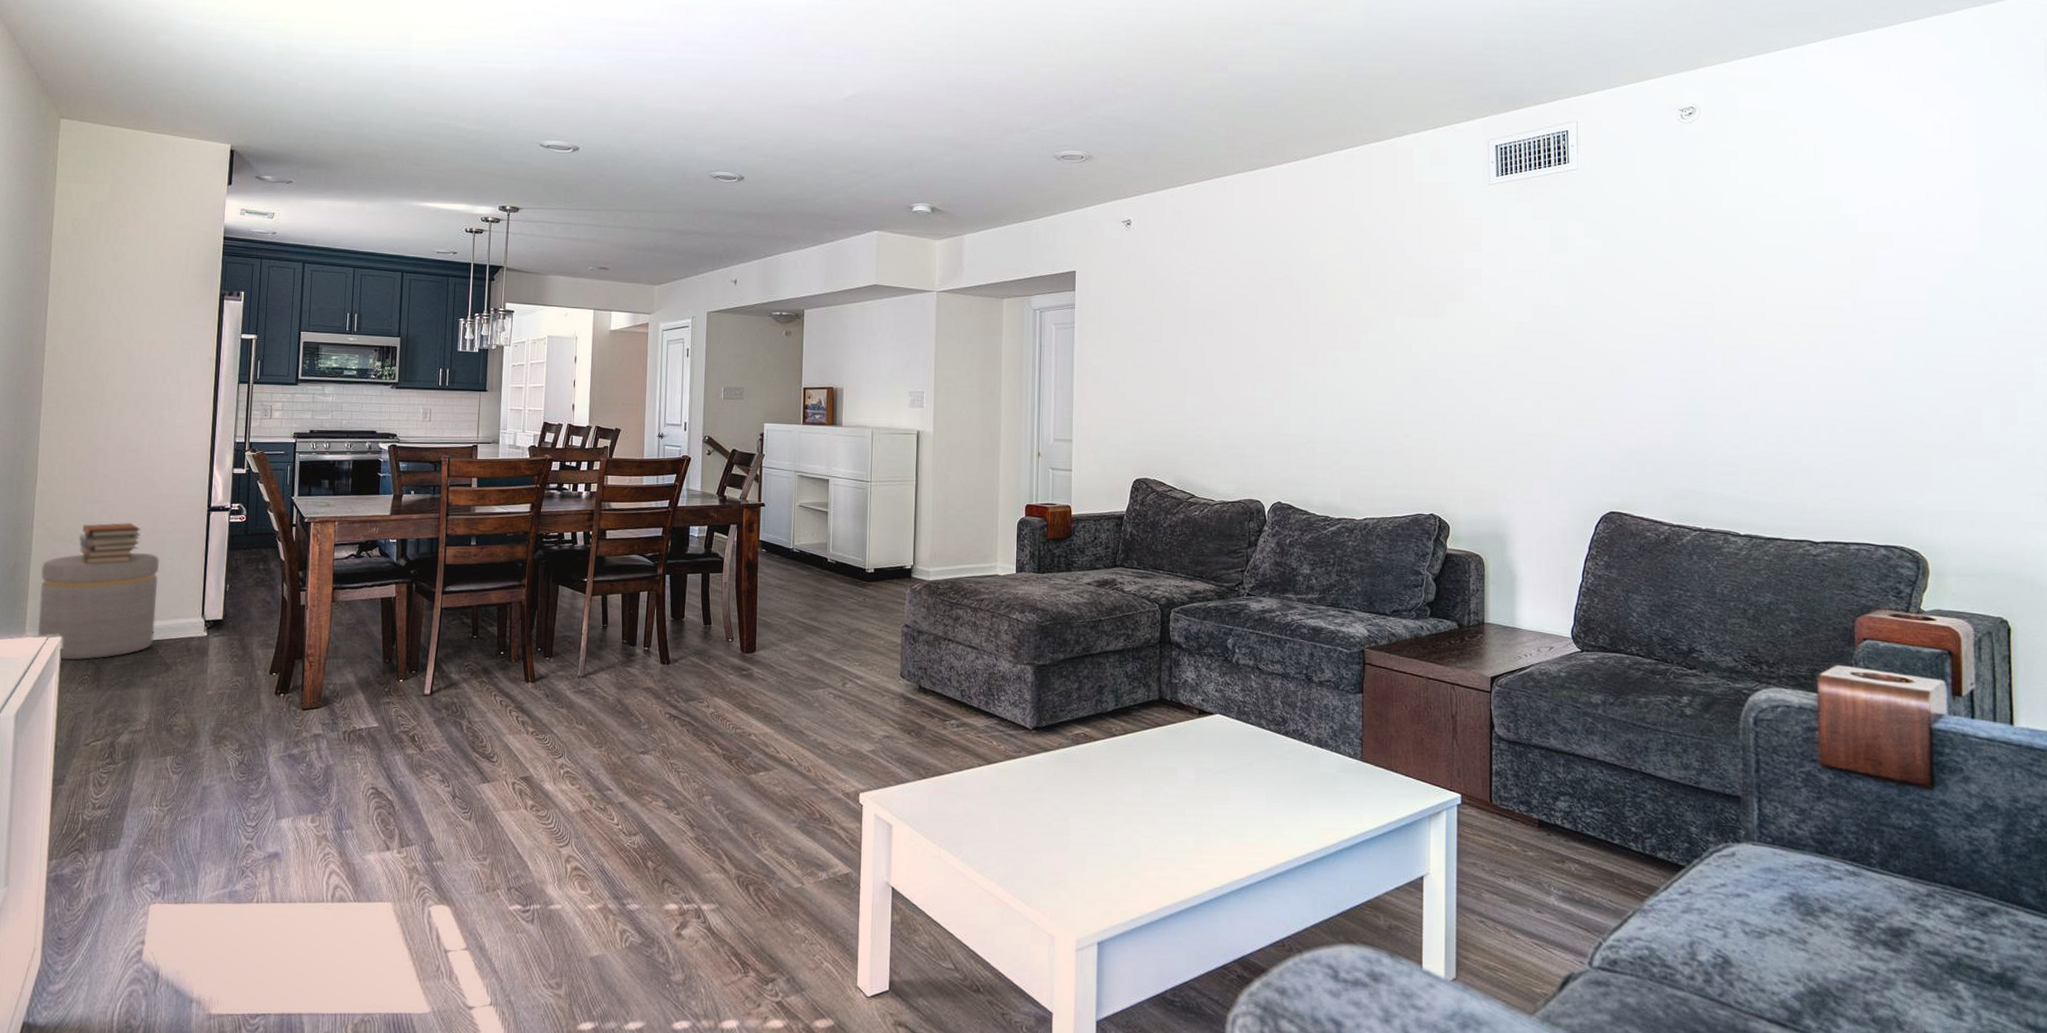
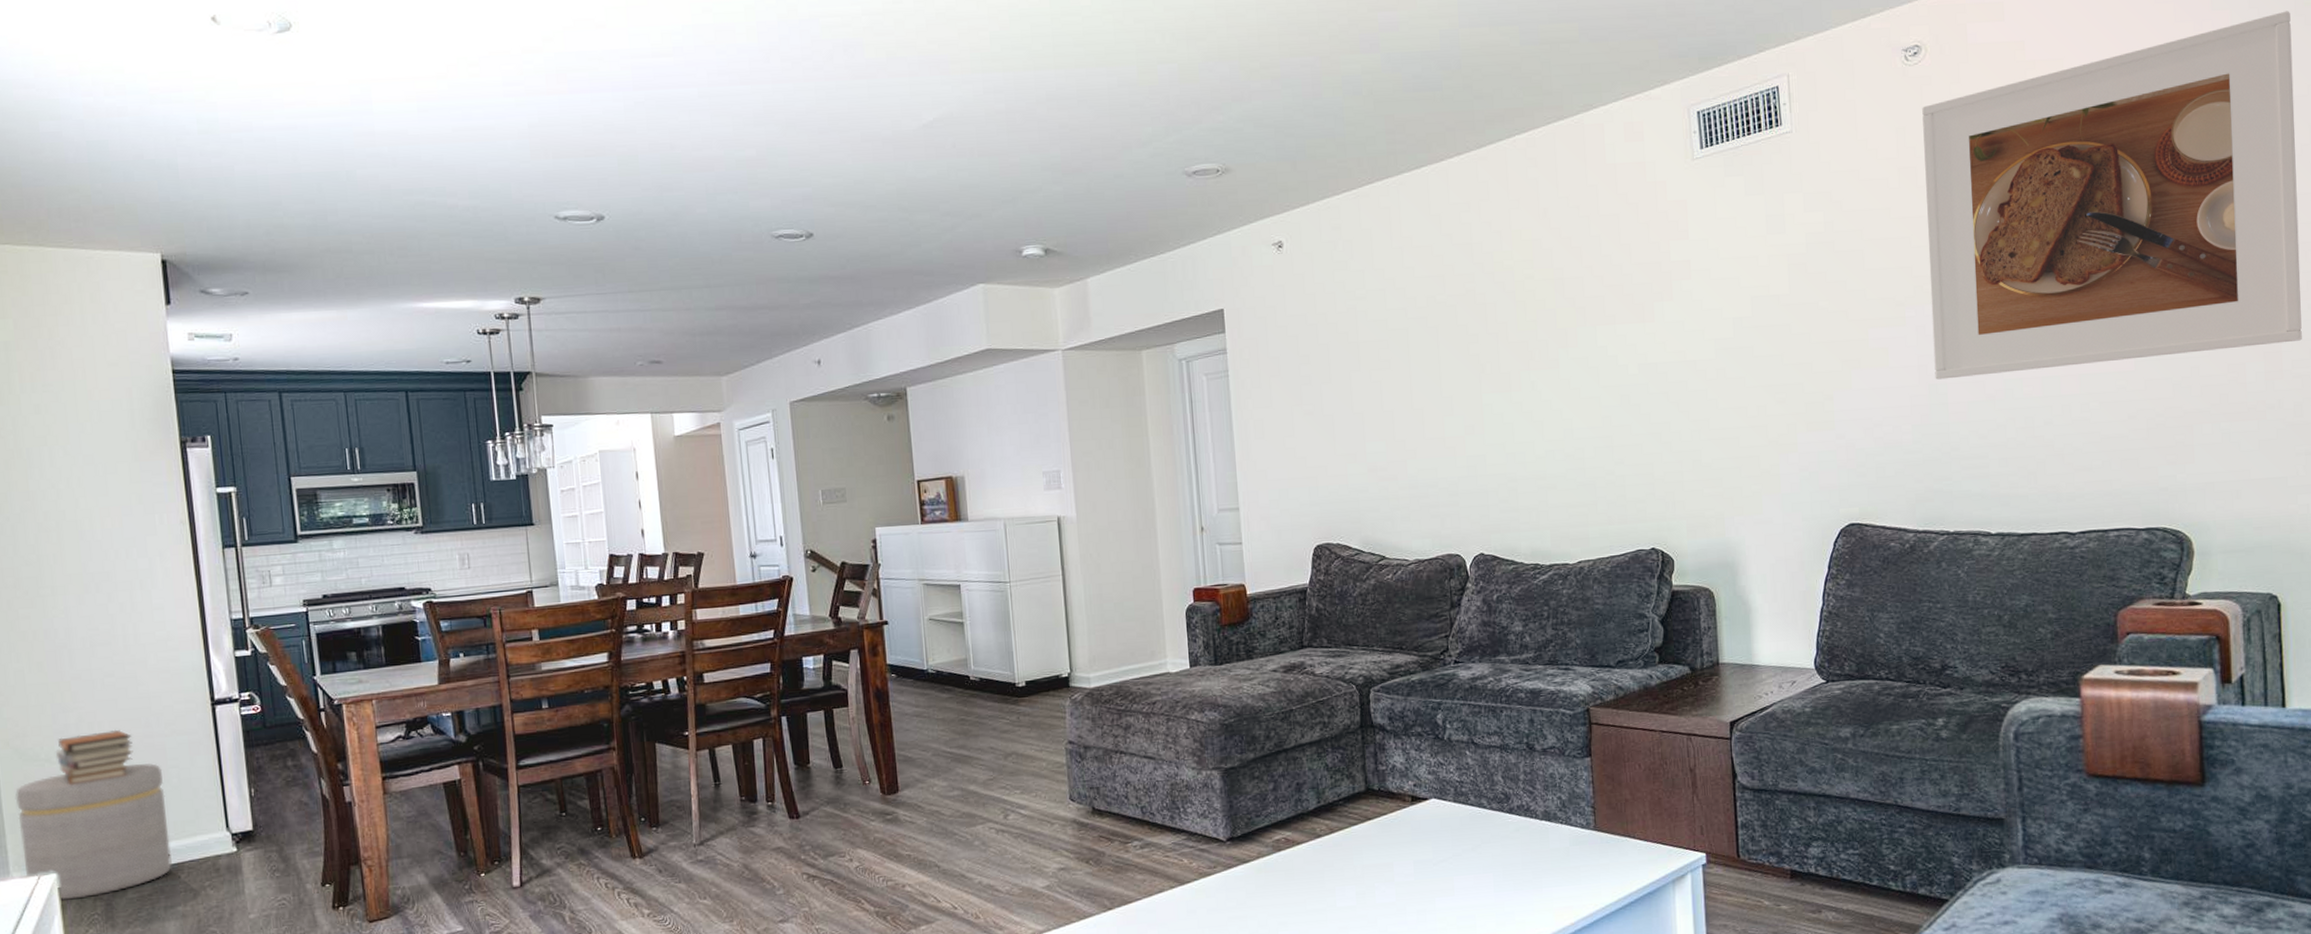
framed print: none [1694,106,2036,394] -> present [1922,11,2302,380]

